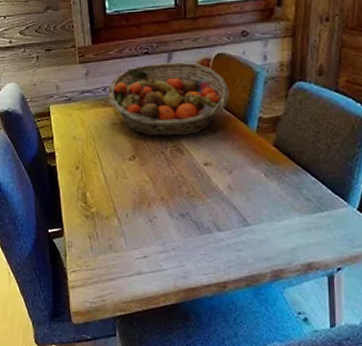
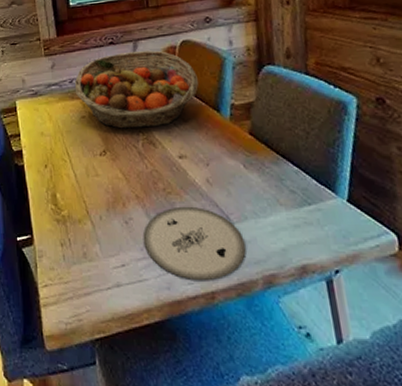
plate: none [165,208,259,273] -> present [143,206,246,281]

